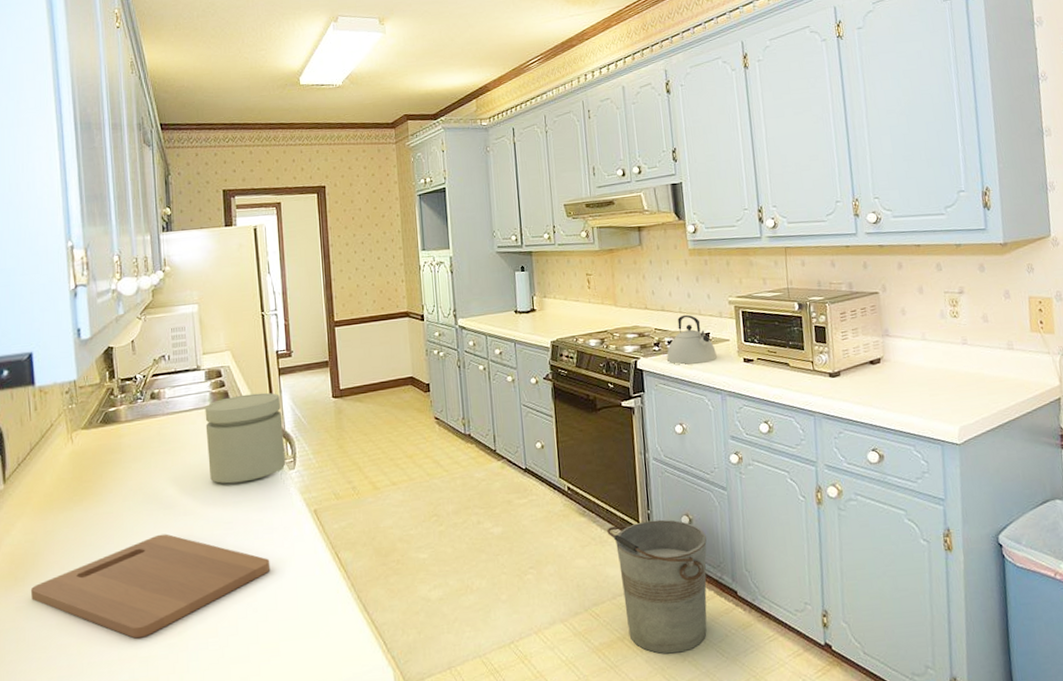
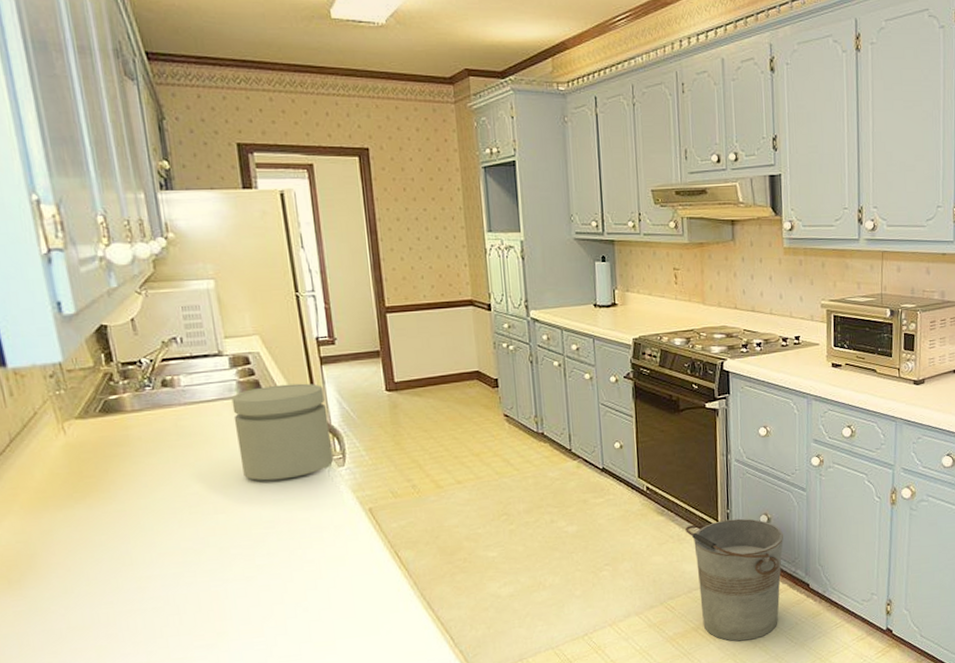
cutting board: present [30,533,271,639] -> none [29,533,321,641]
kettle: present [666,314,717,365] -> none [754,316,805,368]

